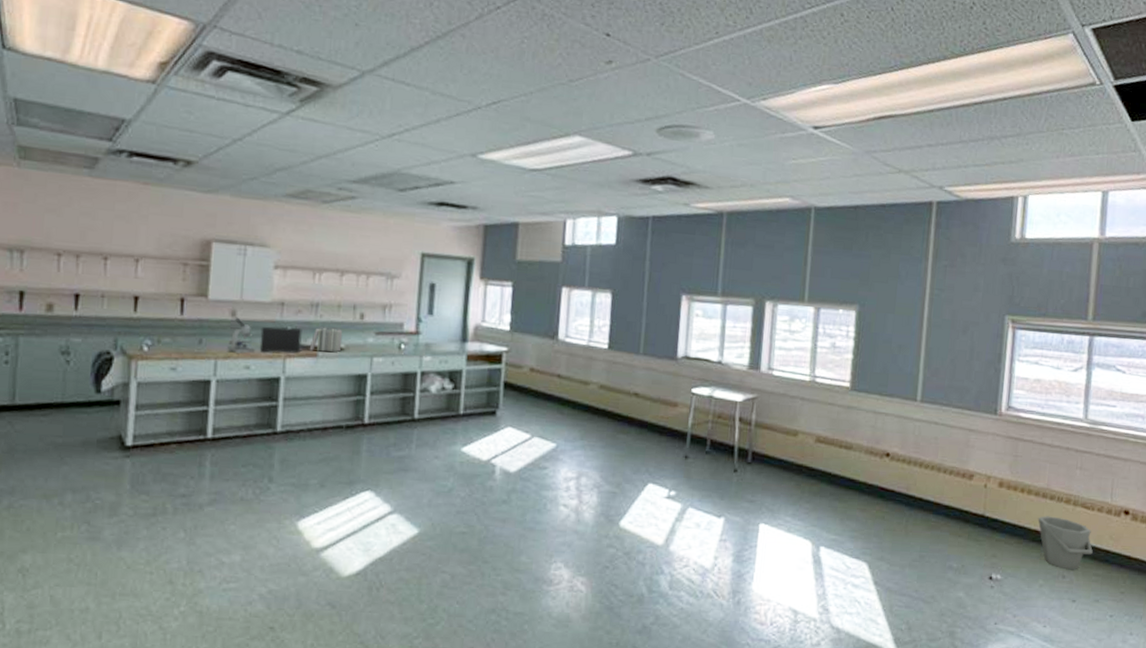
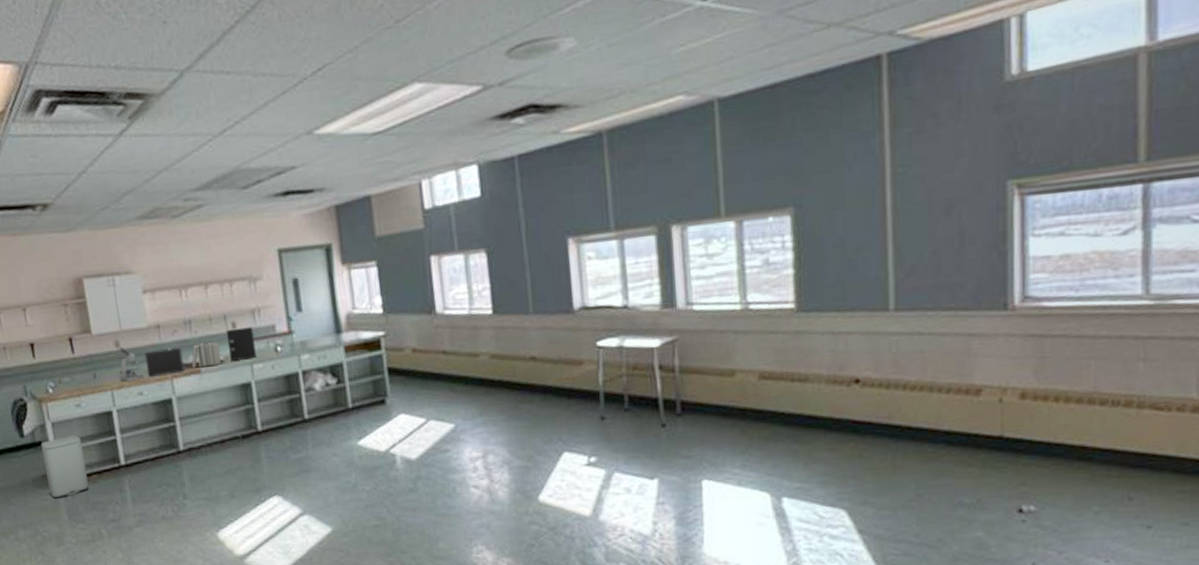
pedal bin: none [115,399,168,465] -> present [40,435,89,499]
binder: none [351,319,381,352] -> present [225,327,256,361]
bucket: present [1038,516,1093,570] -> none [1084,425,1173,490]

